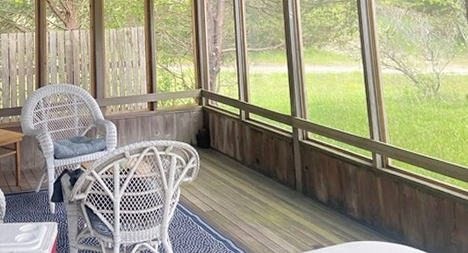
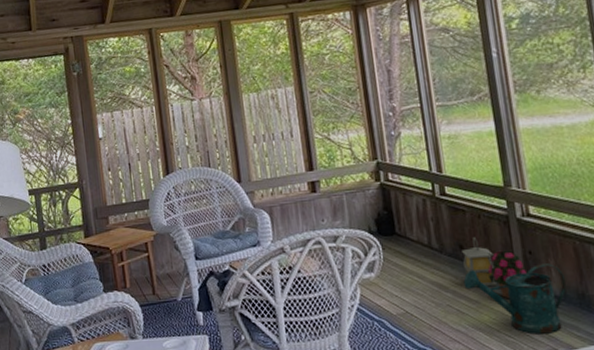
watering can: none [257,177,331,232] -> present [463,263,567,335]
lantern: none [258,153,282,193] -> present [462,237,498,288]
potted flower: none [275,165,303,204] -> present [487,250,527,299]

